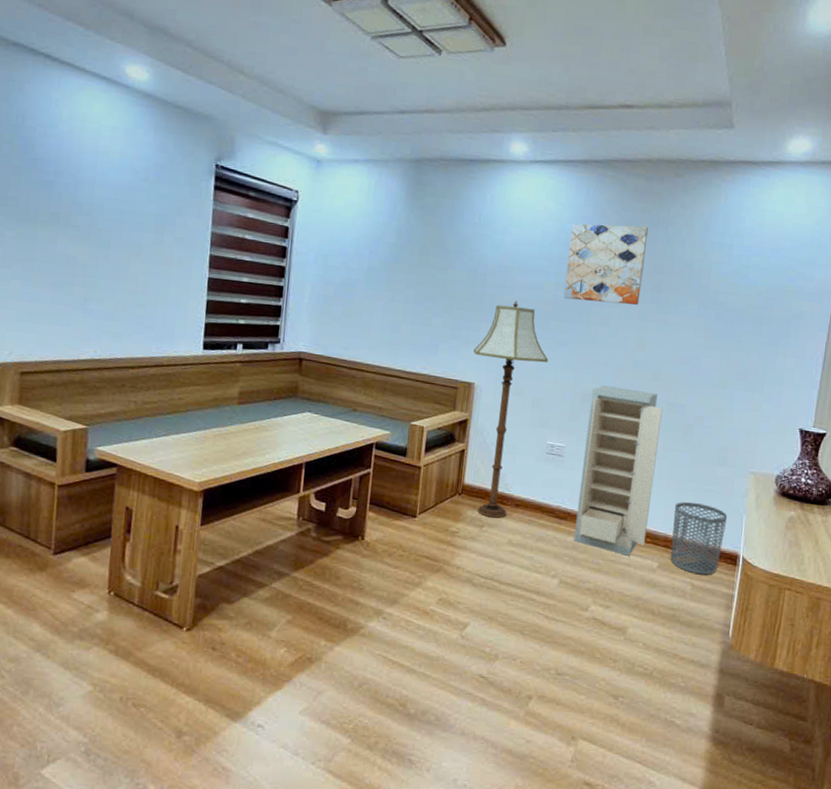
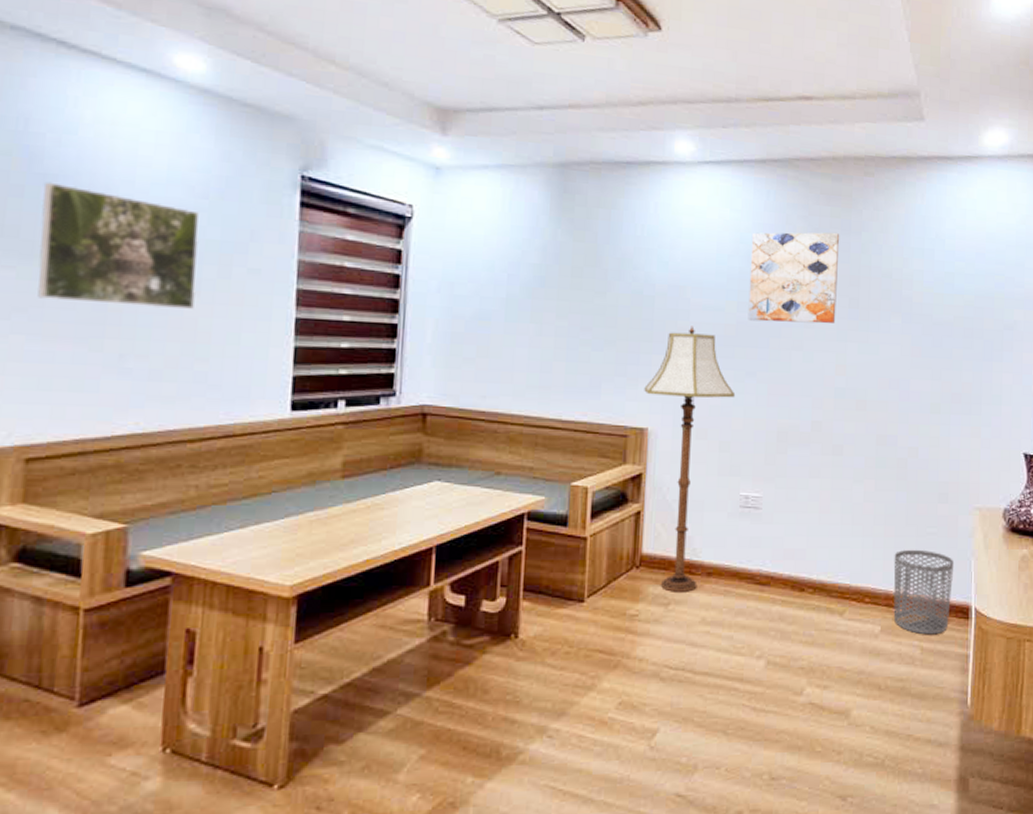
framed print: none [30,164,142,267] -> present [37,182,200,309]
storage cabinet: present [573,385,663,556] -> none [780,420,872,622]

